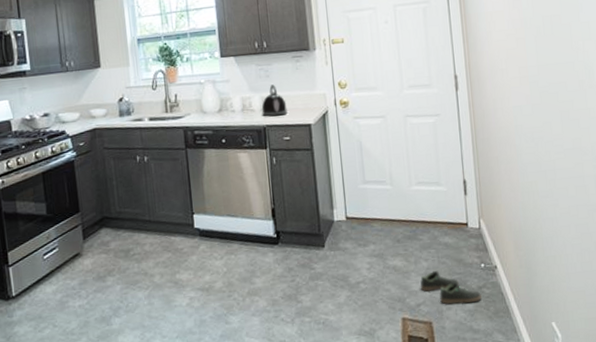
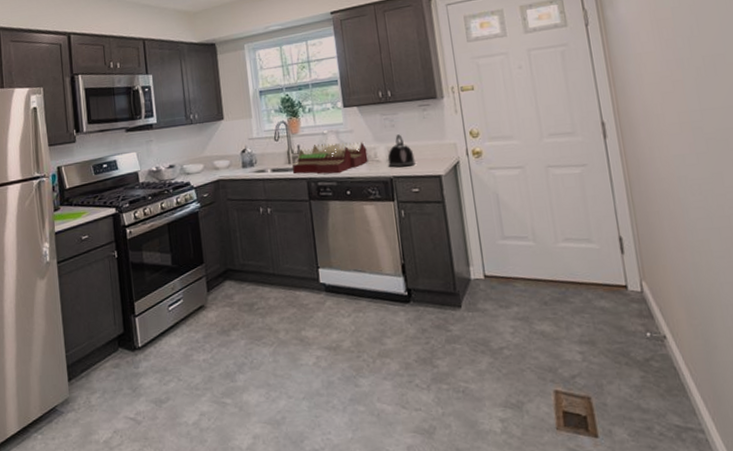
architectural model: none [169,92,243,123] -> present [291,142,368,175]
shoe: present [420,271,483,304] -> none [574,339,651,378]

